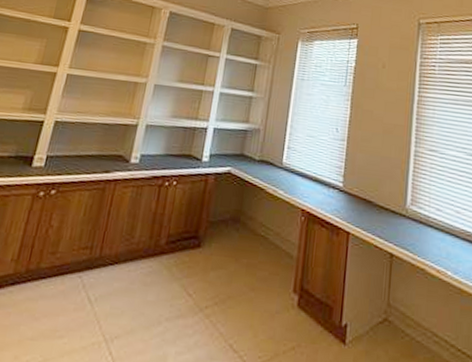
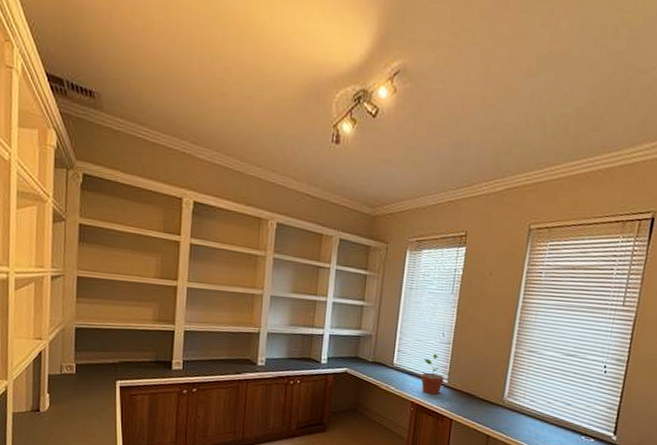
potted plant: none [312,151,339,201] -> present [421,353,444,395]

